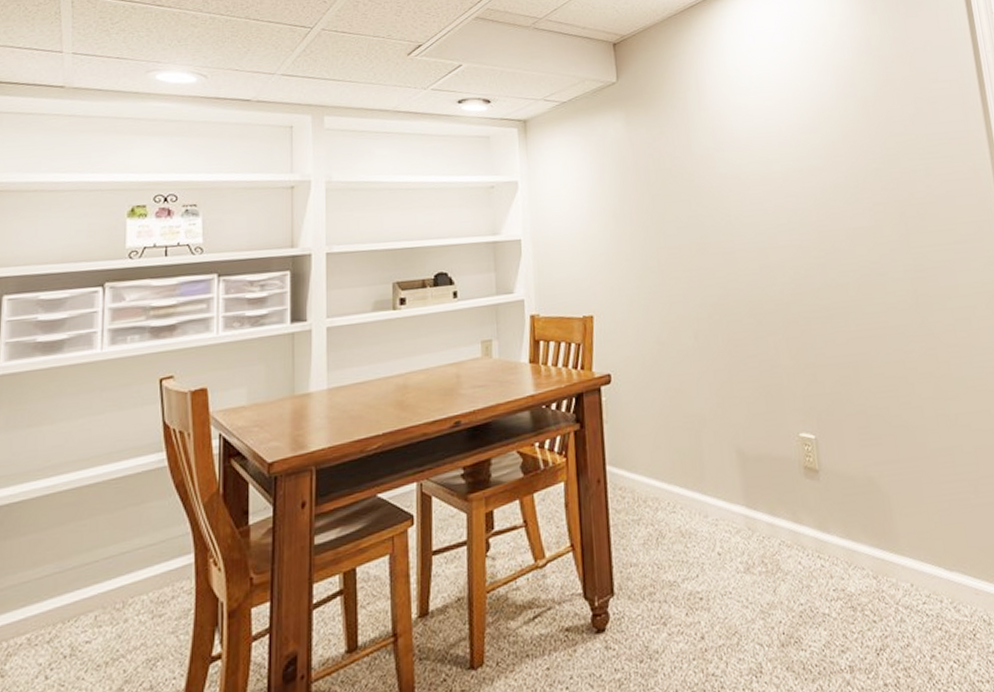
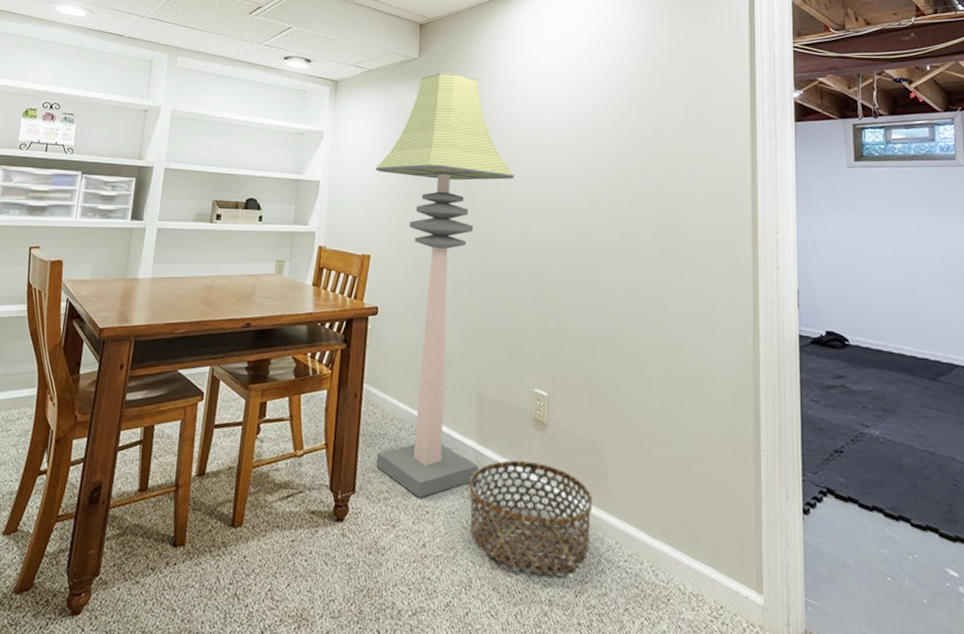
floor lamp: none [585,93,752,585] -> present [376,72,514,498]
basket: none [742,515,884,641] -> present [469,460,593,576]

